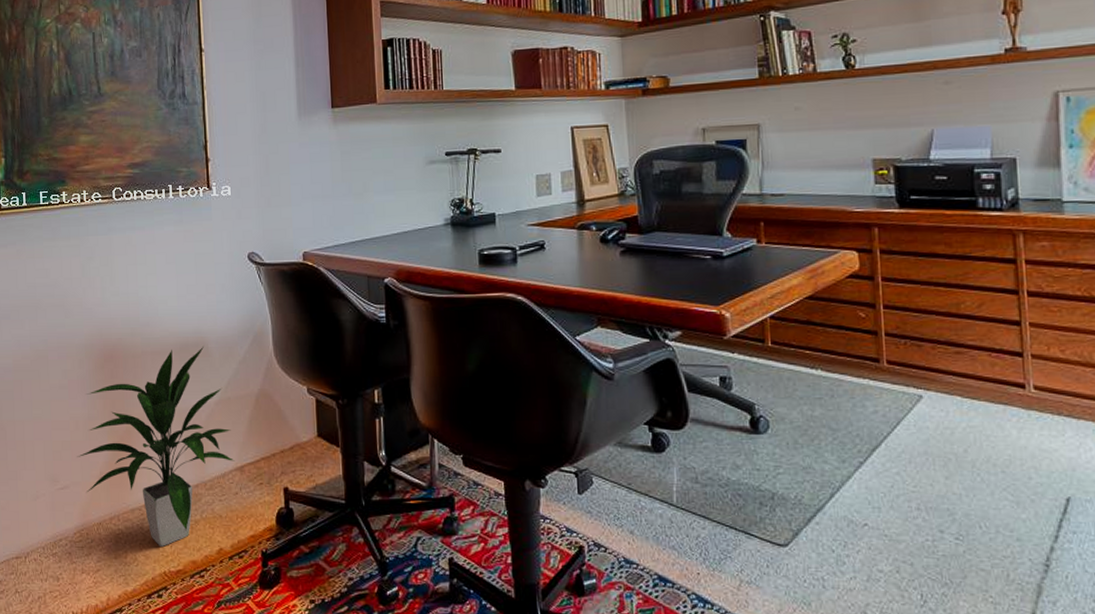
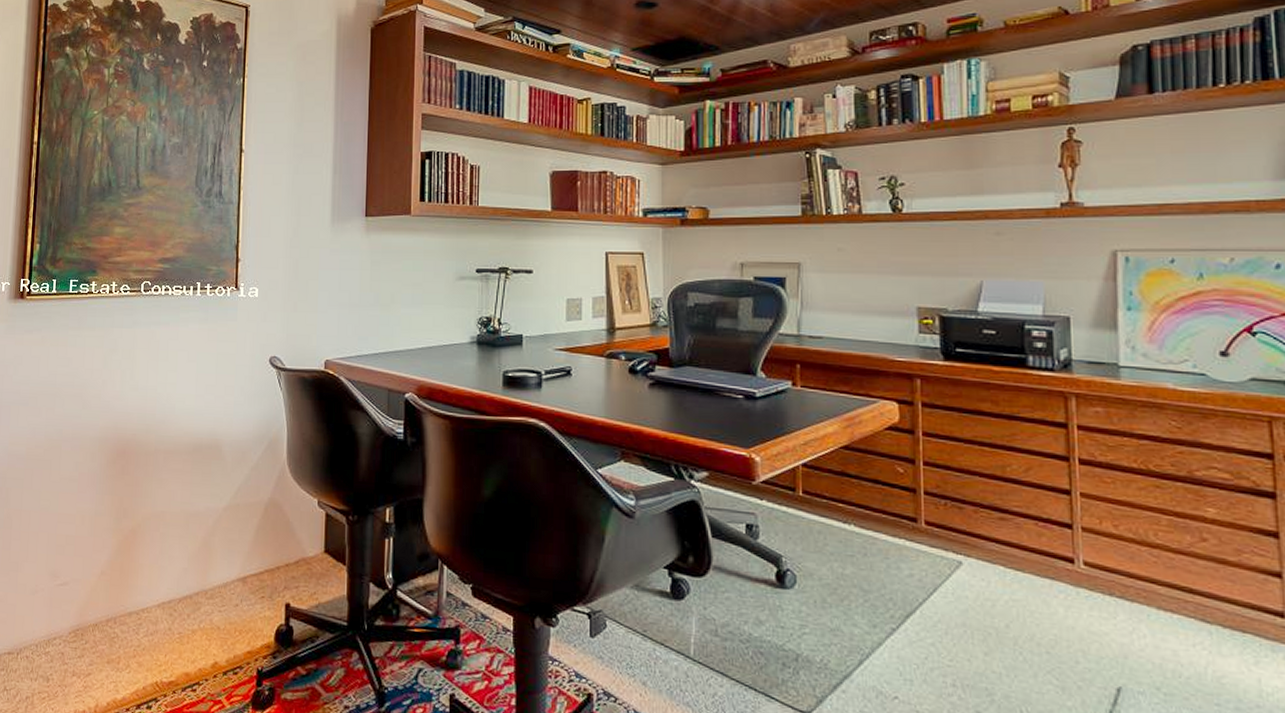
indoor plant: present [77,346,235,547] -> none [80,448,238,655]

